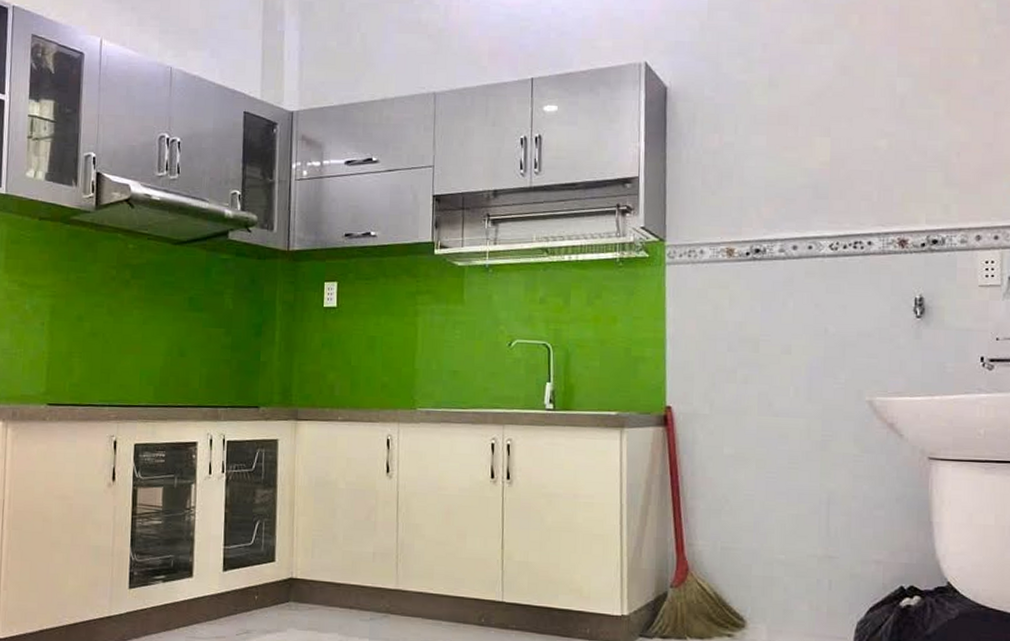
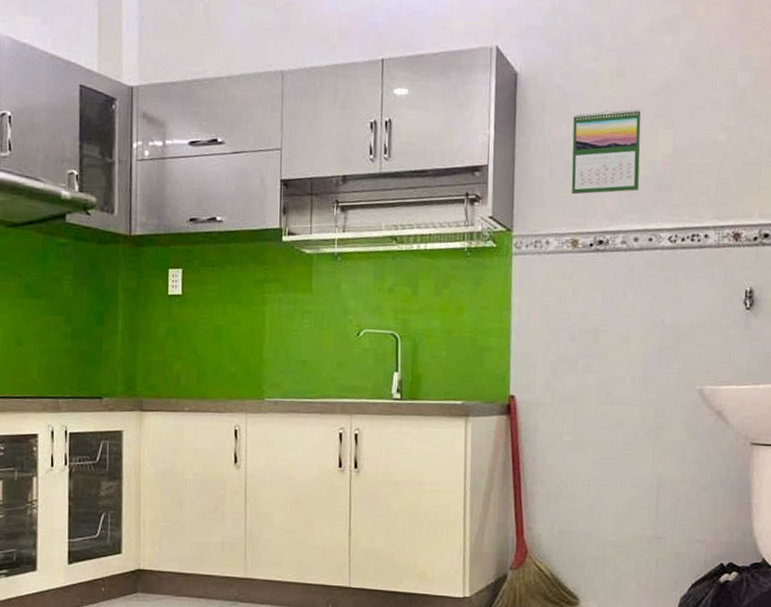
calendar: none [725,118,797,204] -> present [571,109,642,195]

